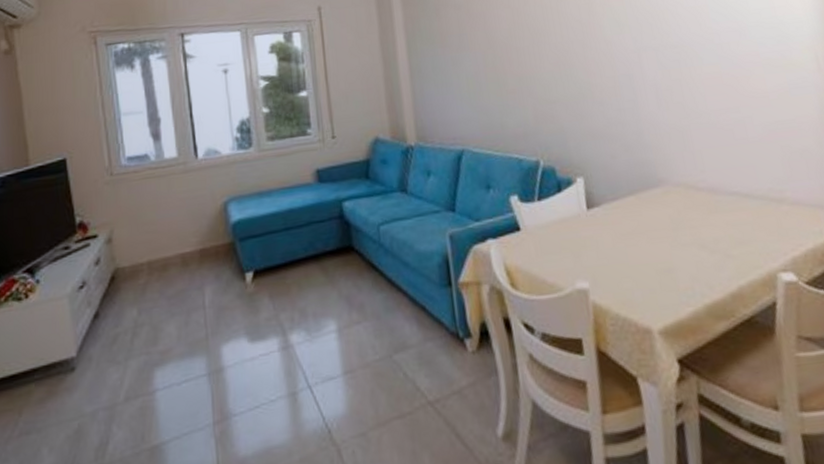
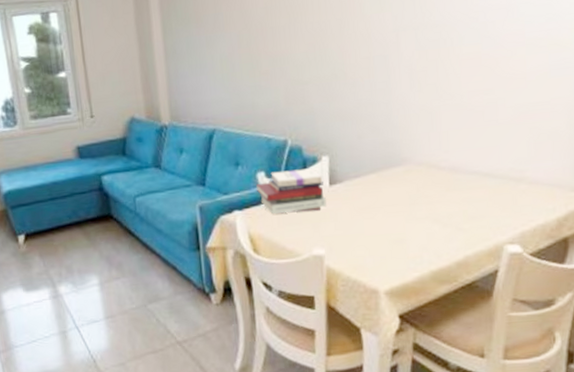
books: none [509,190,586,242] -> present [256,168,327,214]

